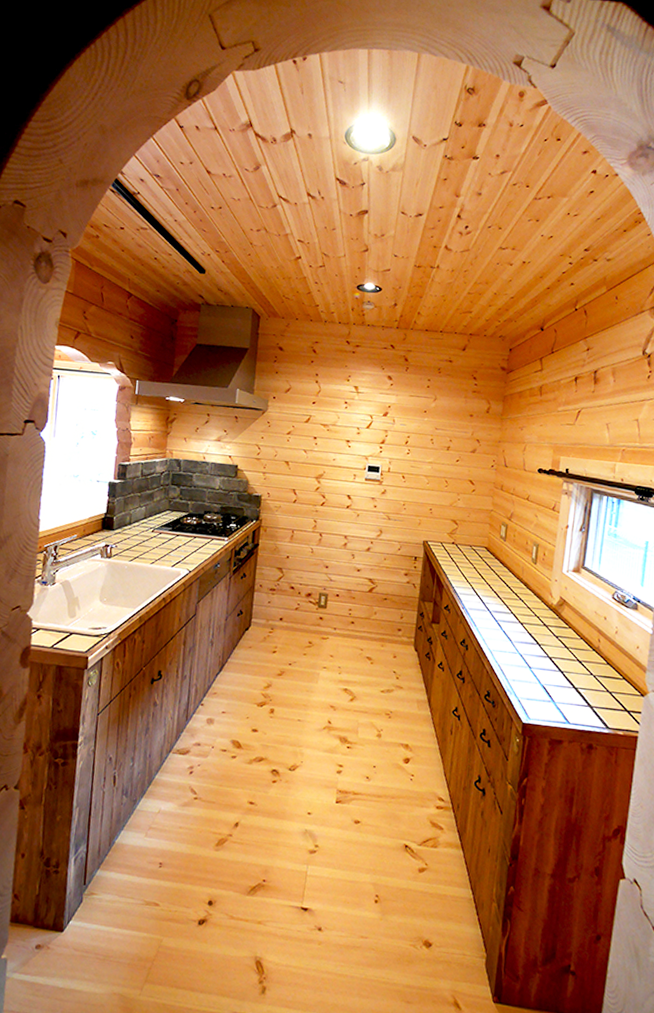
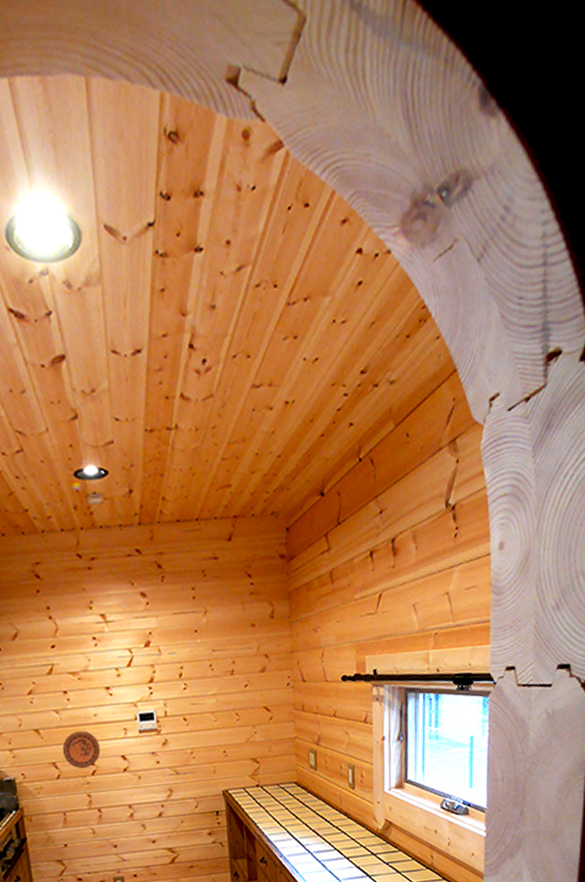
decorative plate: none [302,469,333,500] -> present [62,731,101,769]

